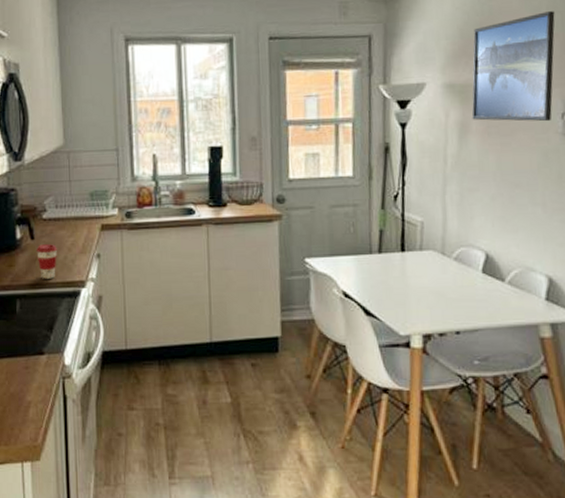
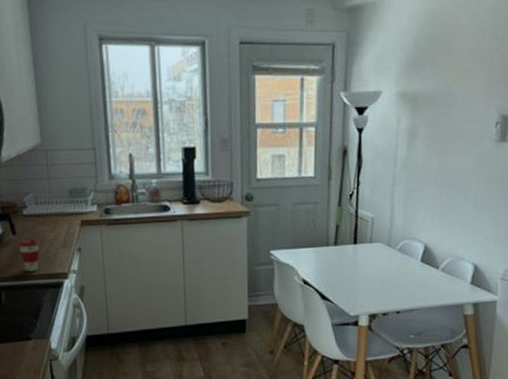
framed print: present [471,11,555,122] -> none [420,27,497,130]

